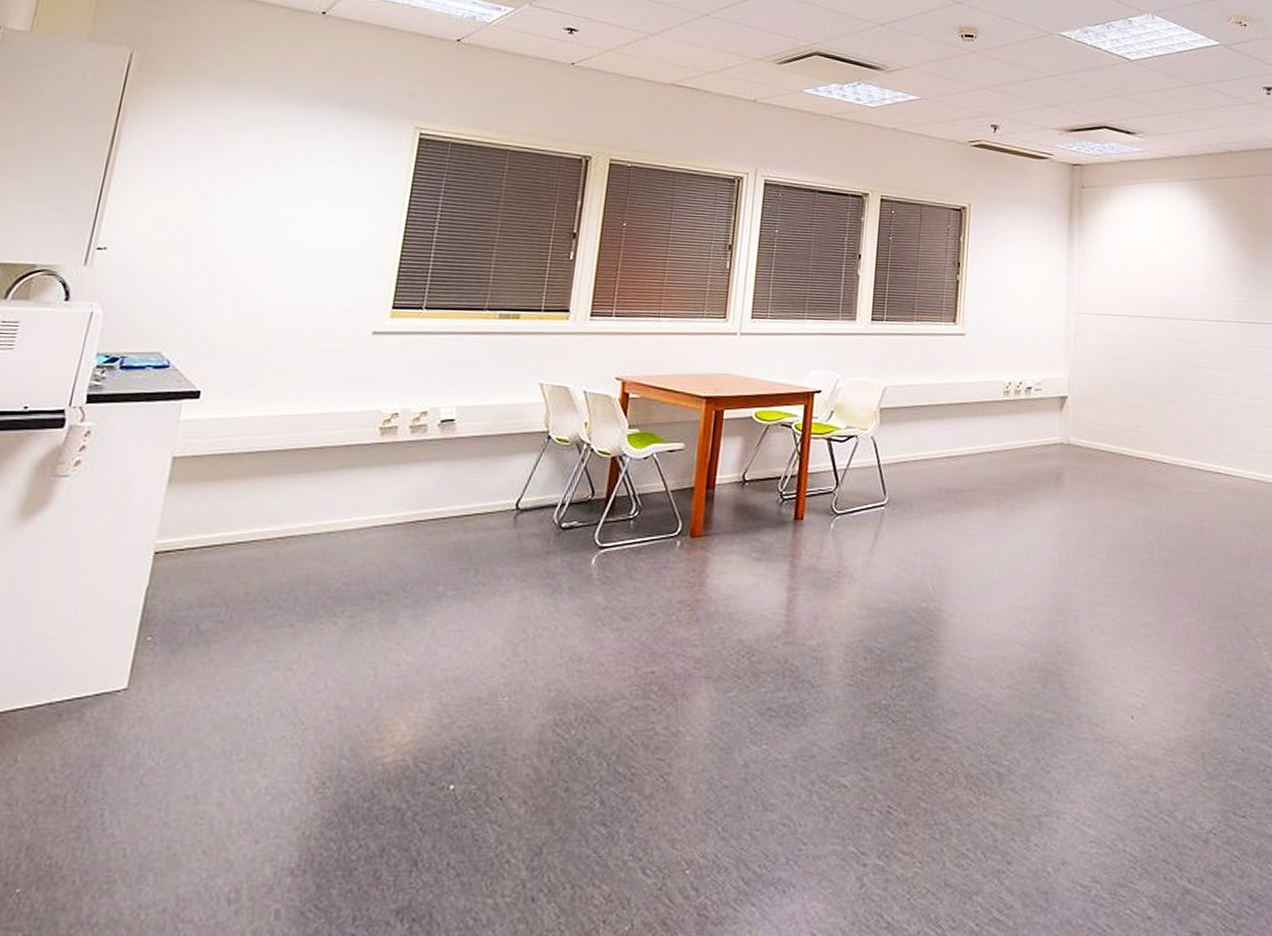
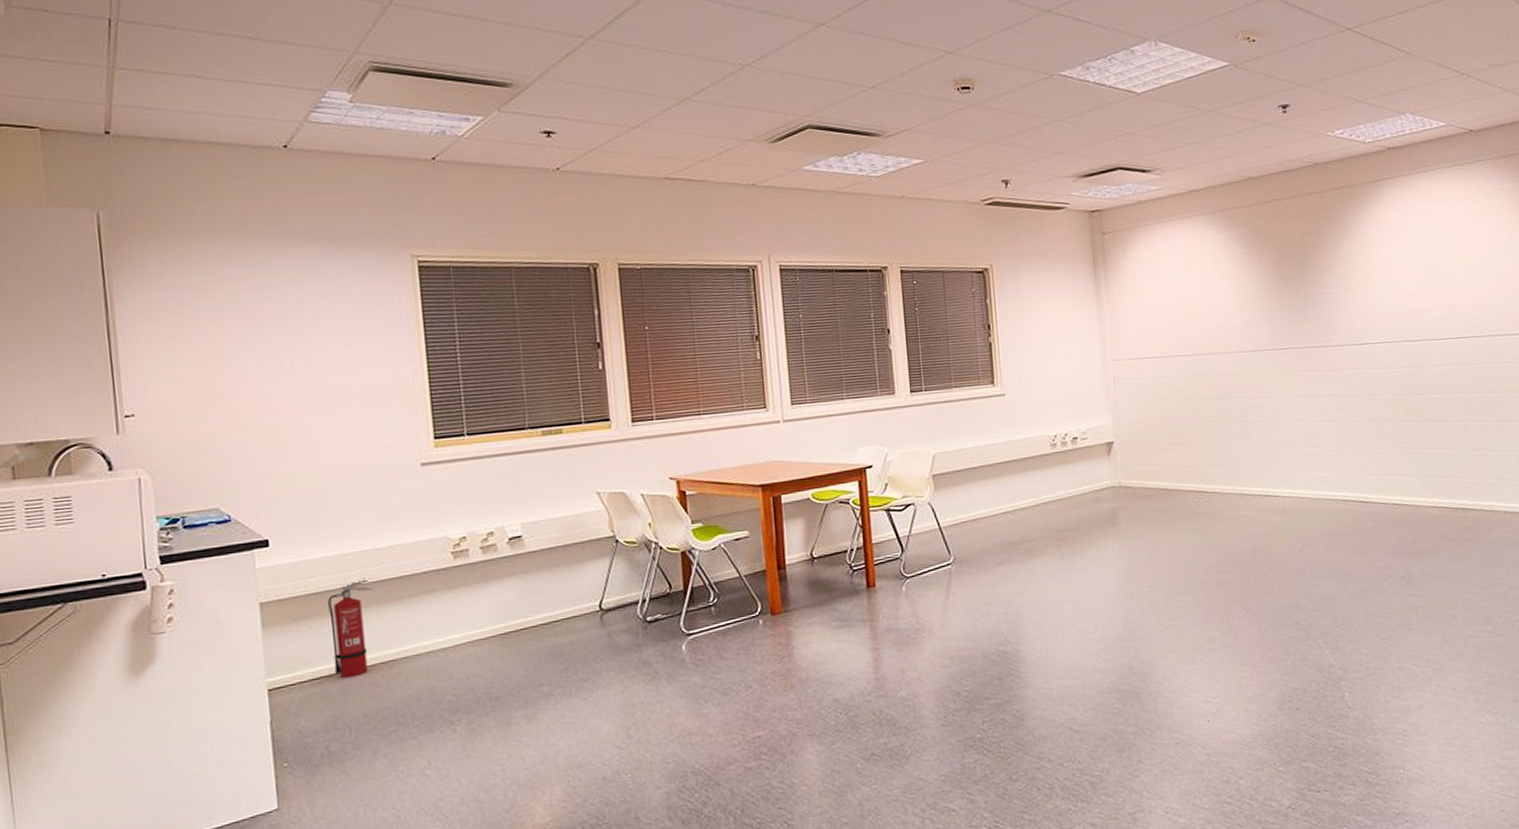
fire extinguisher: none [228,443,291,550] -> present [328,577,373,678]

